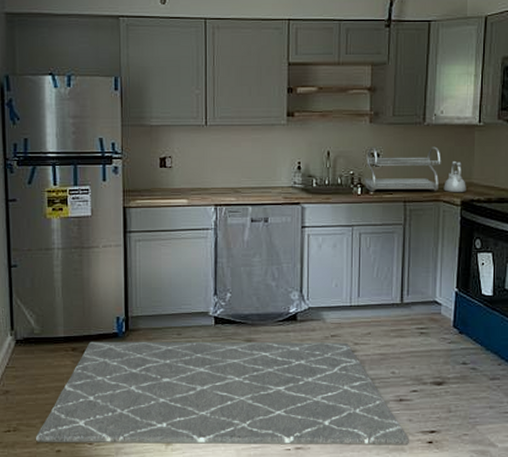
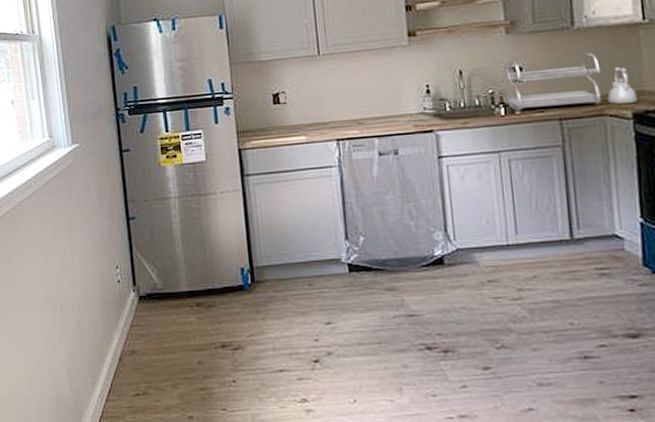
rug: present [36,341,409,445] -> none [166,288,604,414]

